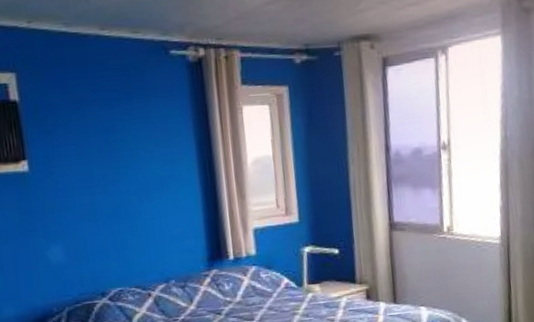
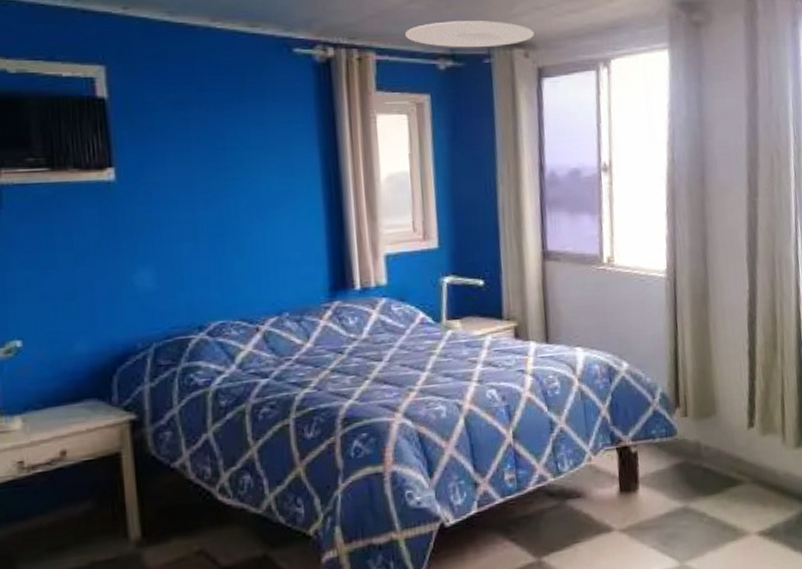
ceiling light: none [265,17,379,43] -> present [405,21,534,48]

